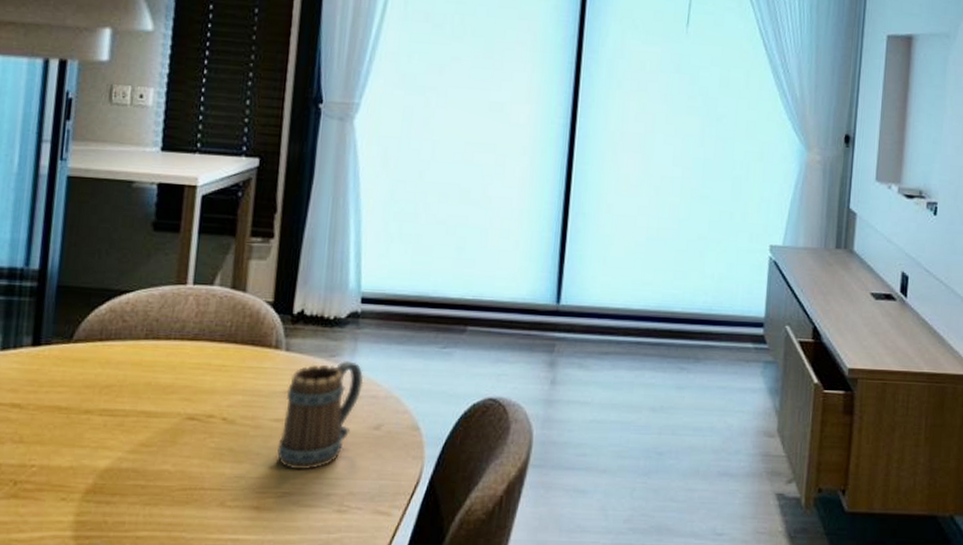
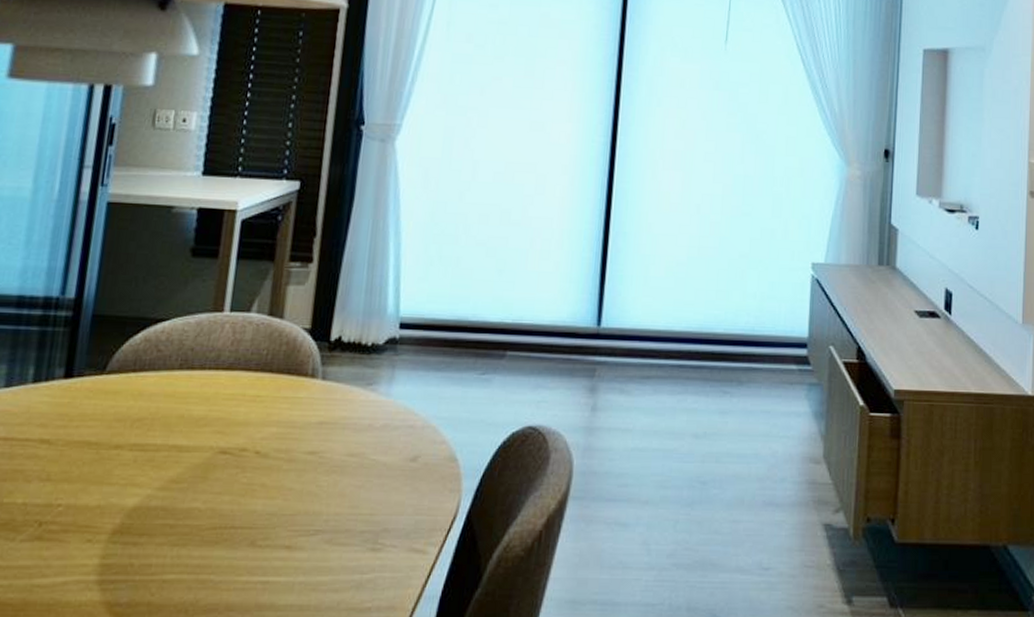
mug: present [276,361,364,470] -> none [309,389,401,506]

